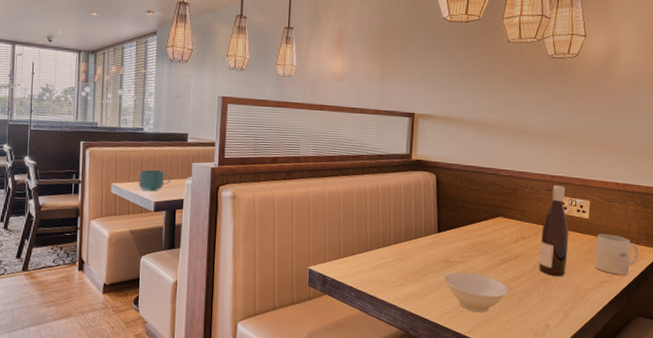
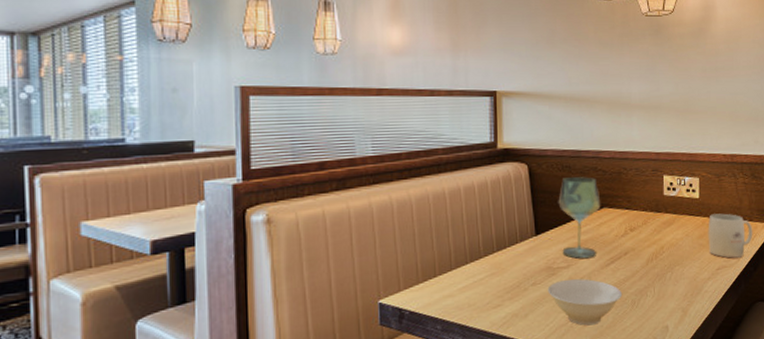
cup: present [138,169,171,191] -> none [122,195,174,227]
wine glass: none [459,188,497,257] -> present [558,177,601,258]
bottle: present [539,185,569,277] -> none [651,163,681,270]

